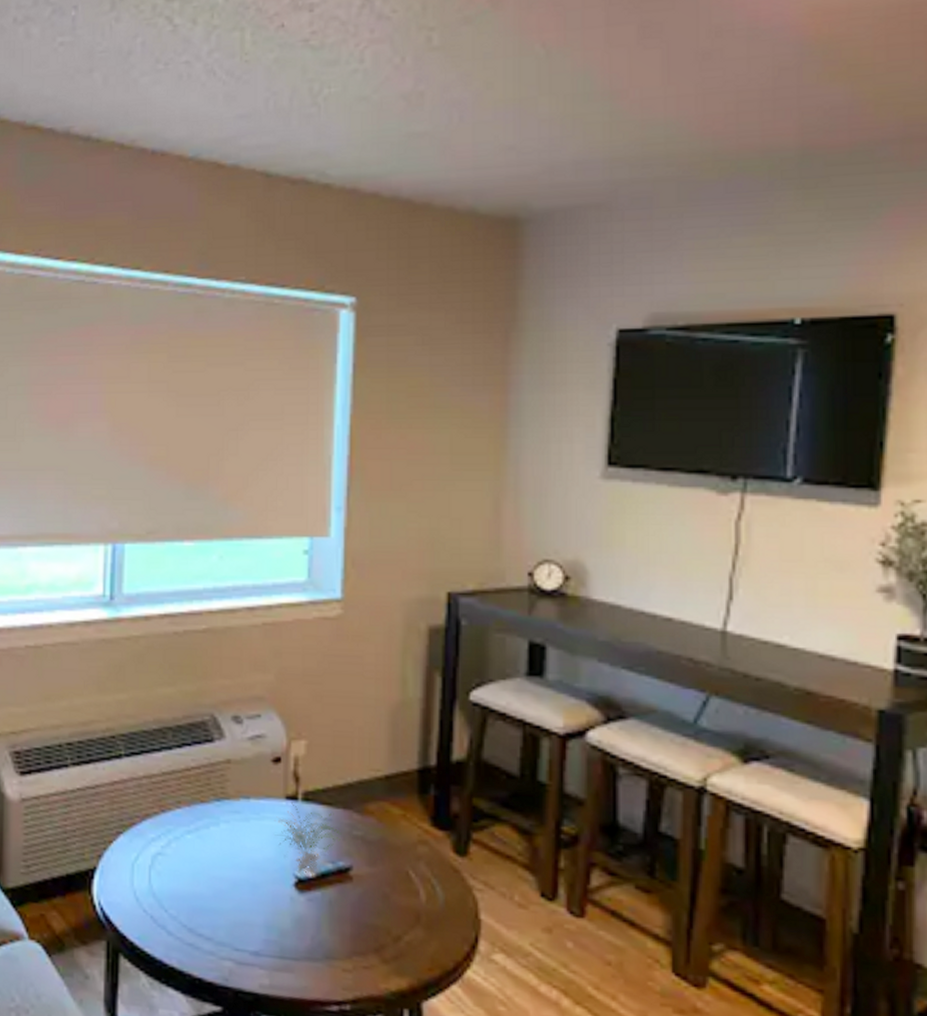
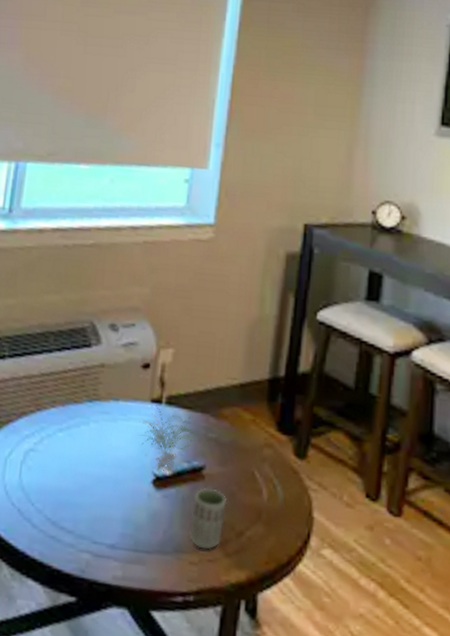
cup: none [340,889,380,956] -> present [189,487,227,550]

